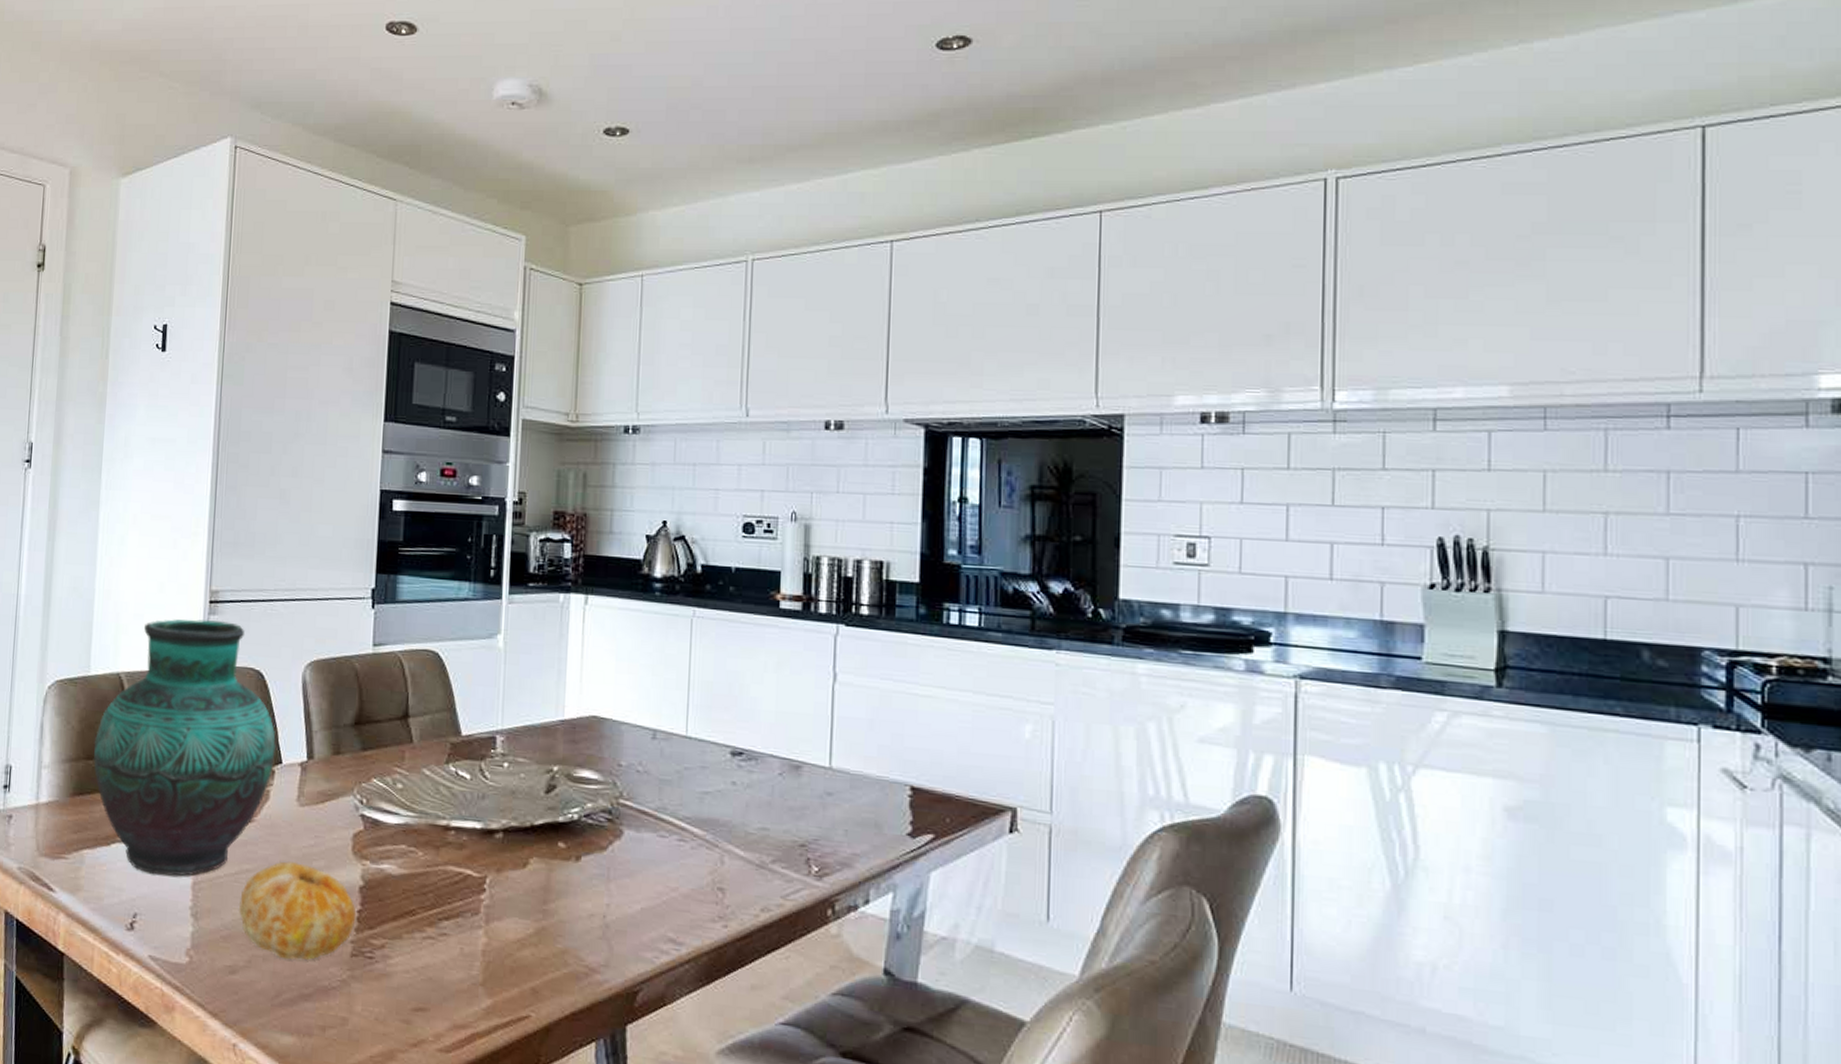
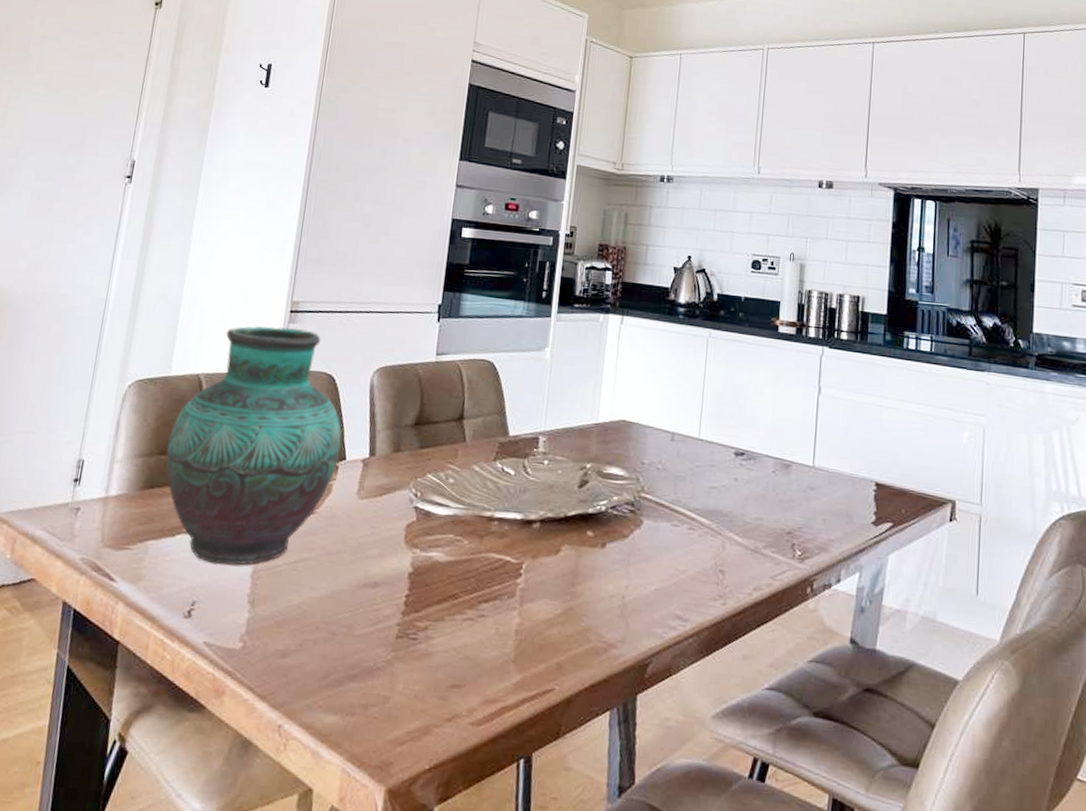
fruit: present [239,861,357,960] -> none [294,550,404,643]

